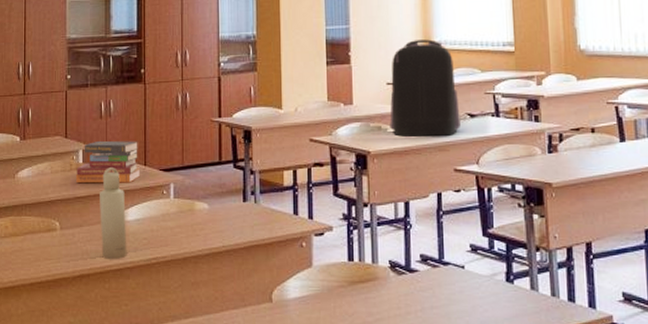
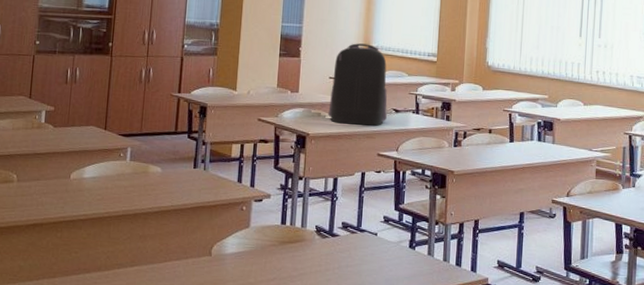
books: present [76,140,141,184] -> none [37,103,101,144]
bottle: present [100,167,127,260] -> none [56,129,83,213]

